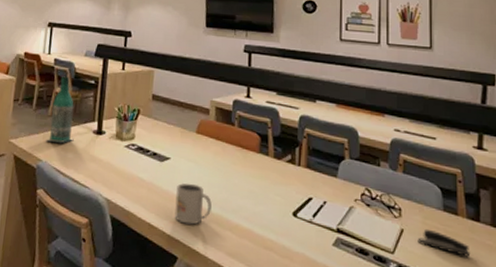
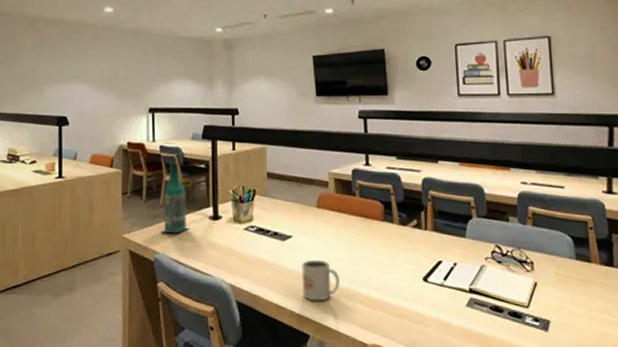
stapler: present [417,228,471,257] -> none [552,279,606,303]

